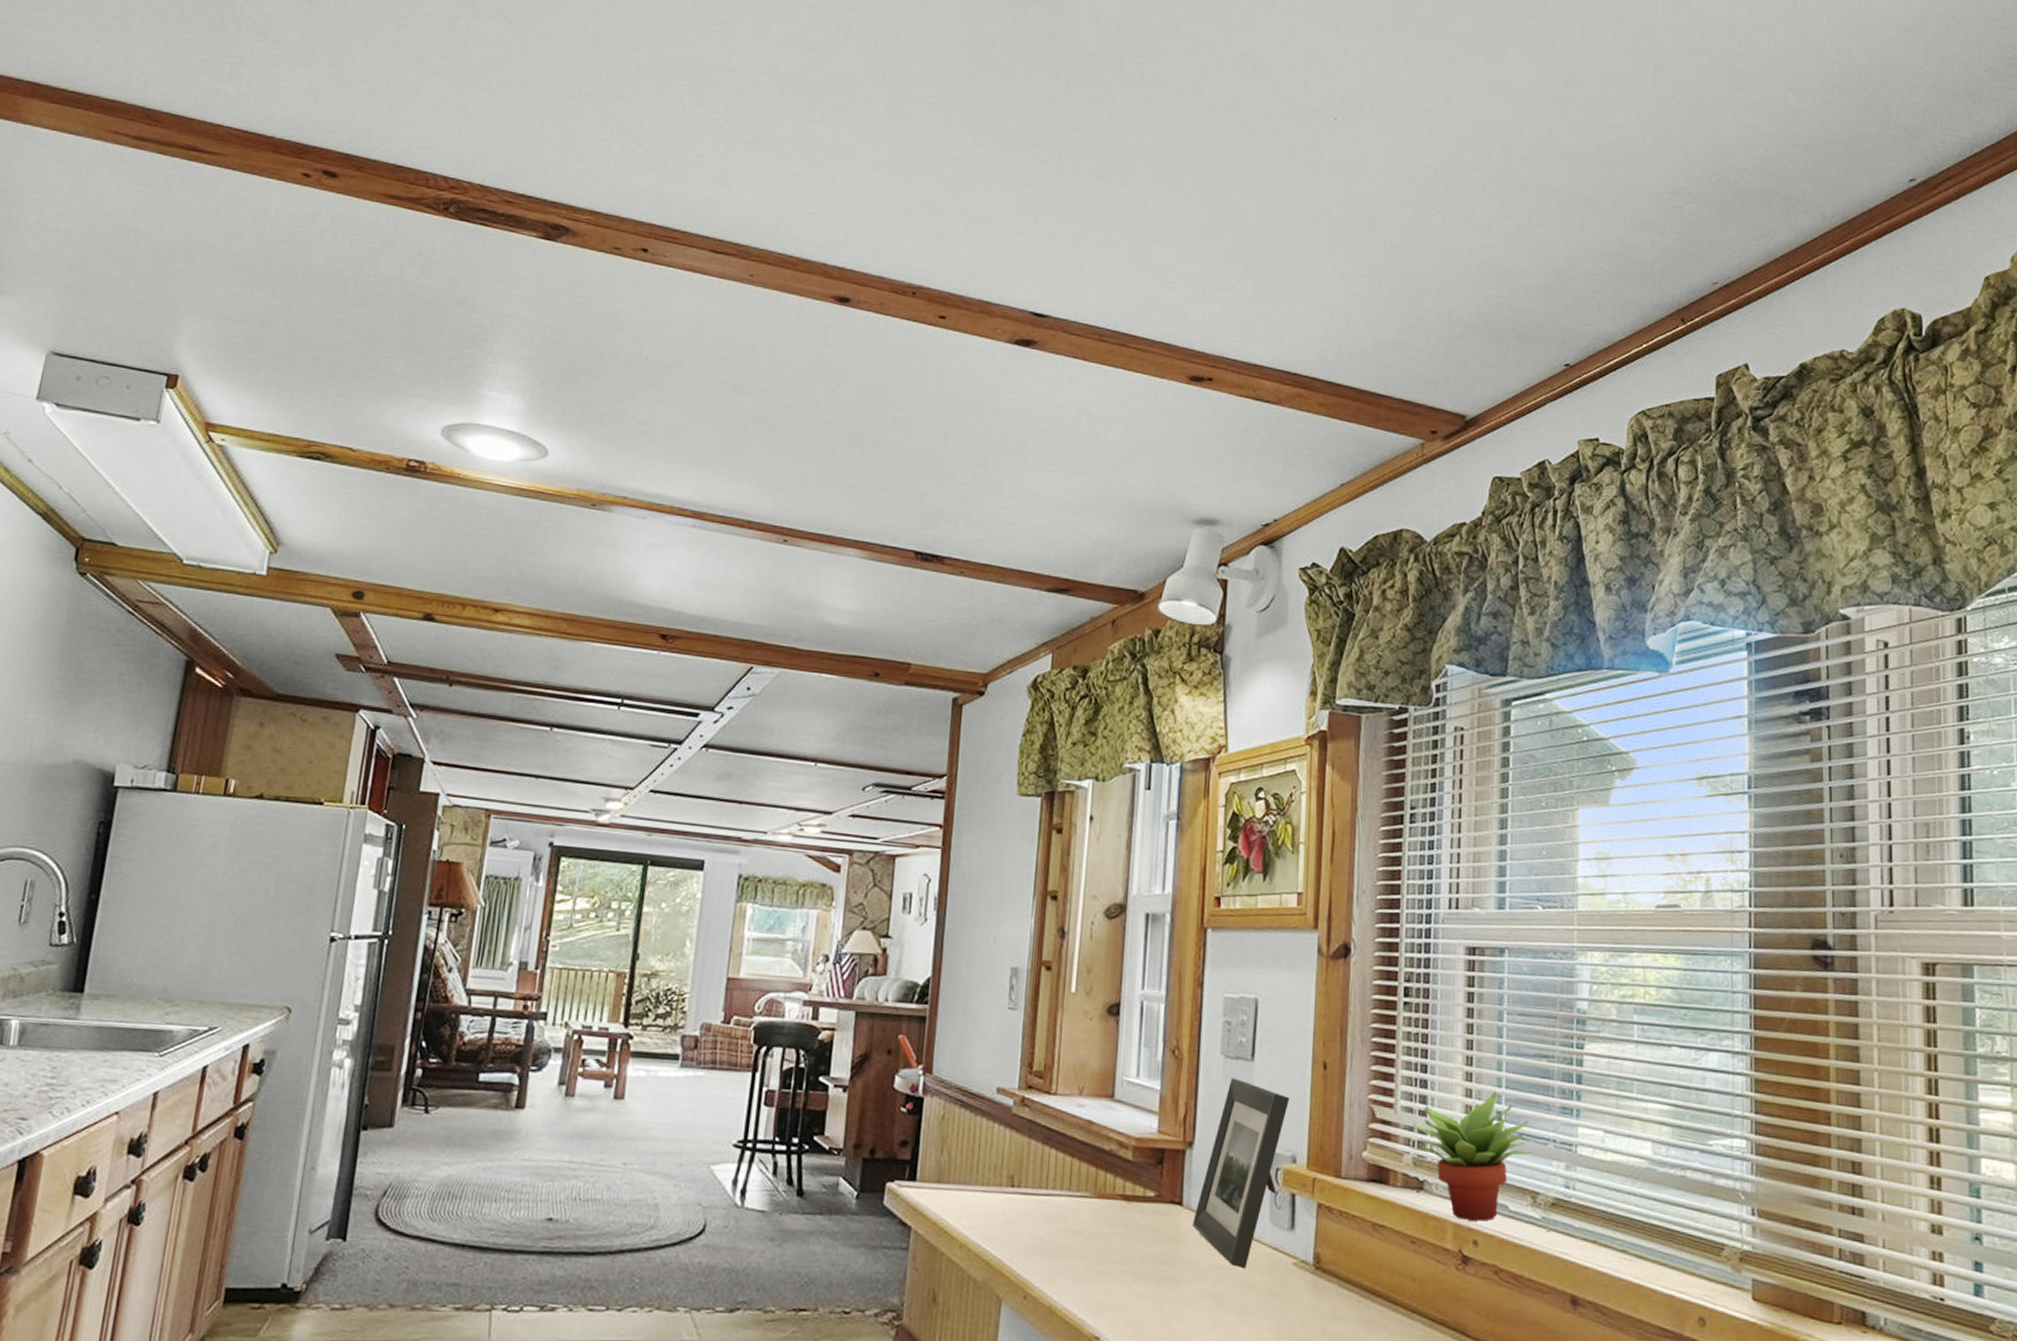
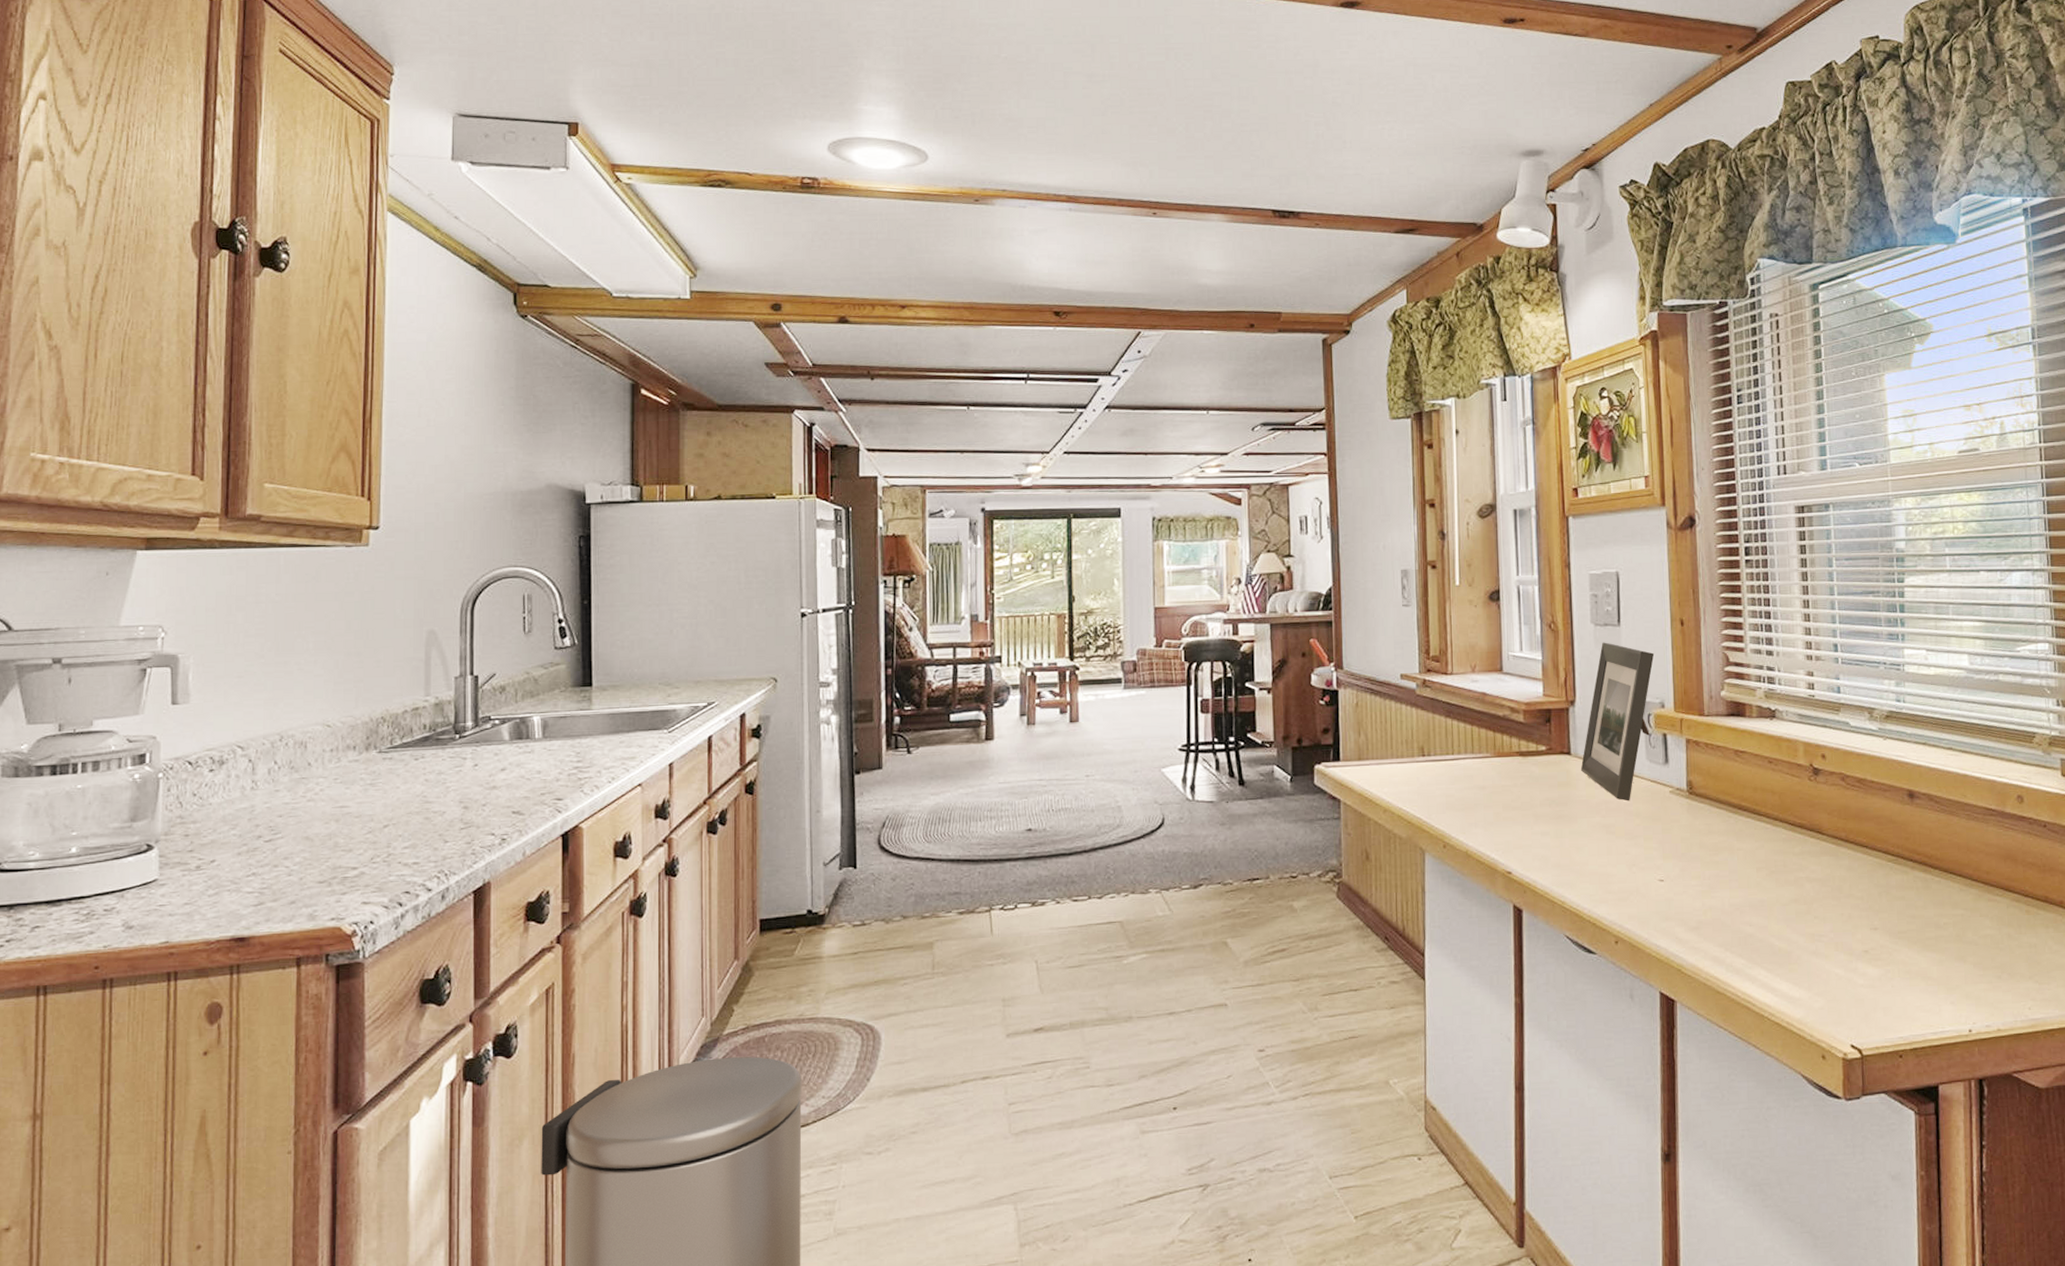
succulent plant: present [1409,1092,1530,1221] -> none [1760,628,1864,738]

